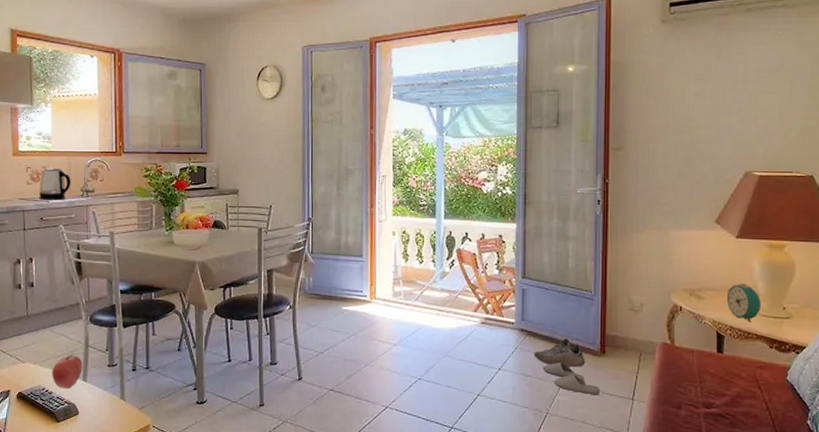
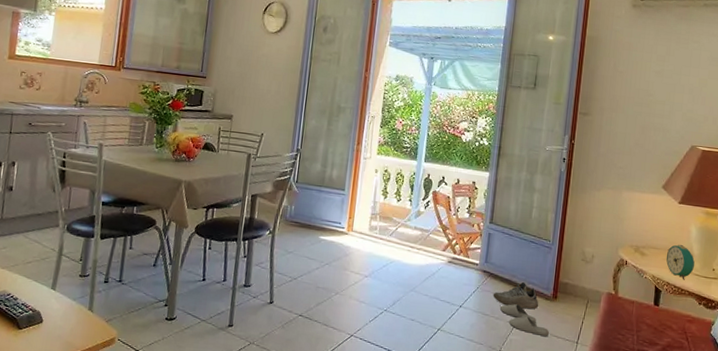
kettle: present [38,168,71,200] -> none [29,74,66,108]
fruit: present [51,354,83,389] -> none [19,261,54,296]
bowl: present [171,228,211,250] -> none [161,147,201,170]

